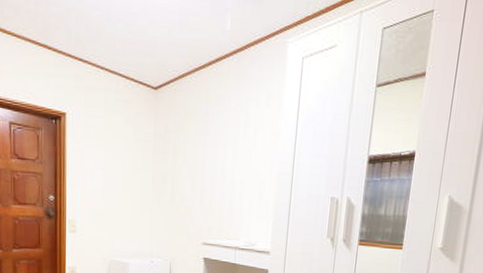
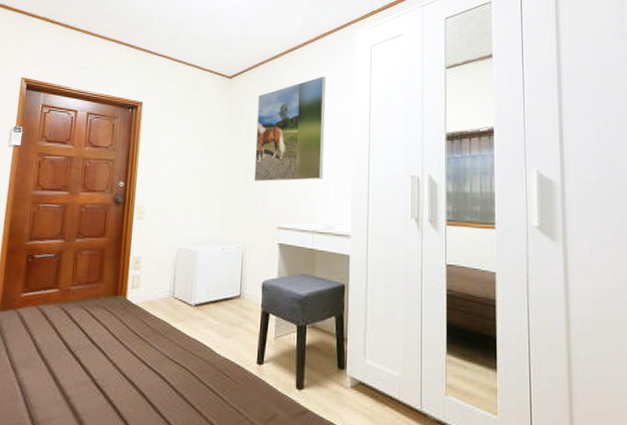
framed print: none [180,90,255,200] -> present [254,76,327,182]

